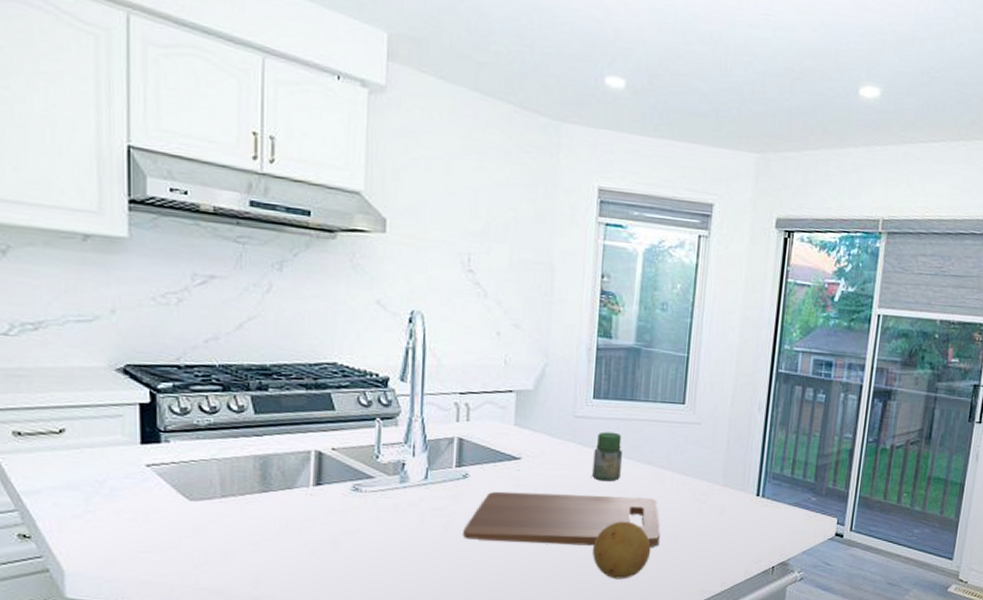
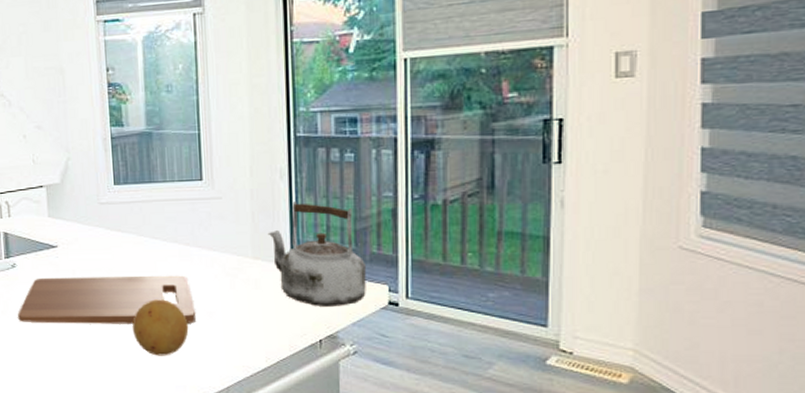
jar: present [592,432,622,482] -> none [121,215,149,262]
kettle: none [739,434,821,536] -> present [267,201,366,306]

